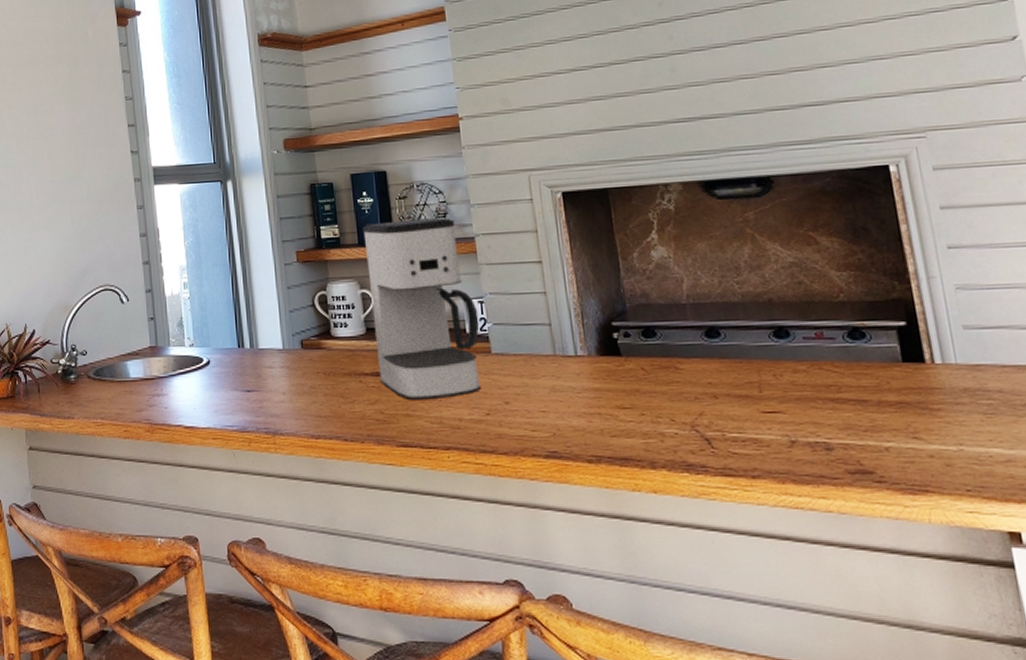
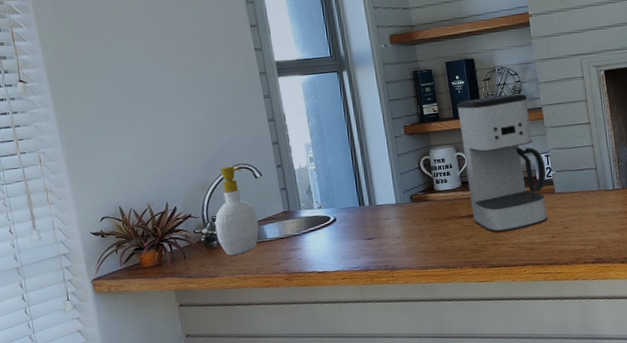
soap bottle: none [74,287,122,394] -> present [215,166,259,256]

